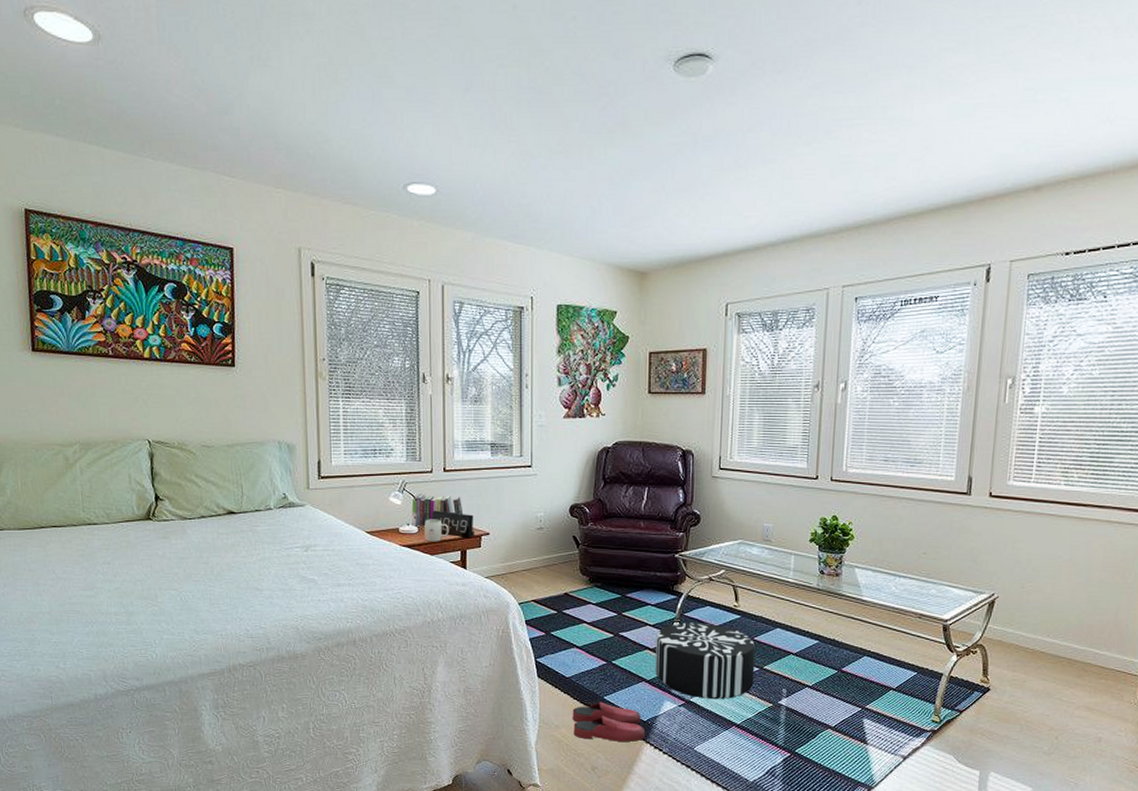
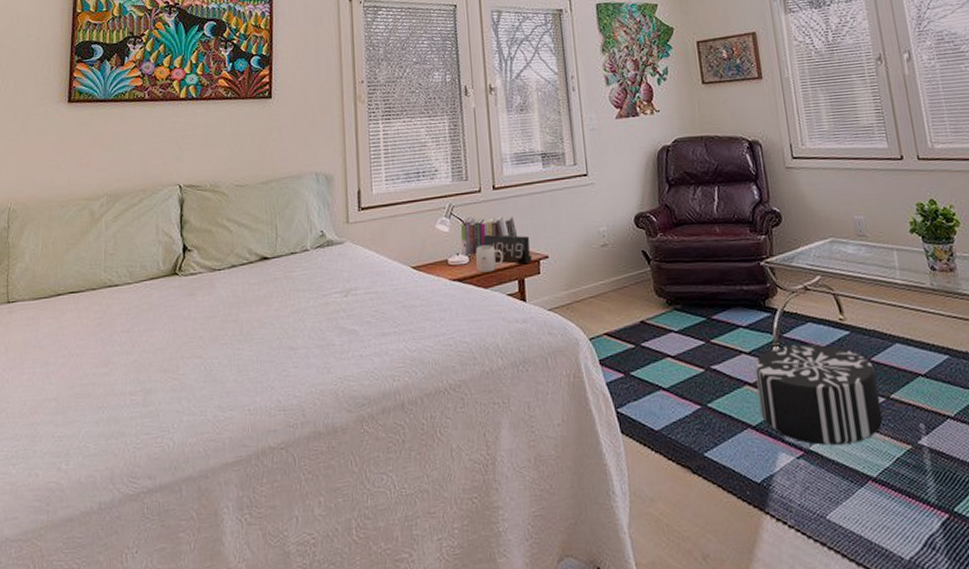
slippers: present [572,701,646,743] -> none [668,460,764,516]

